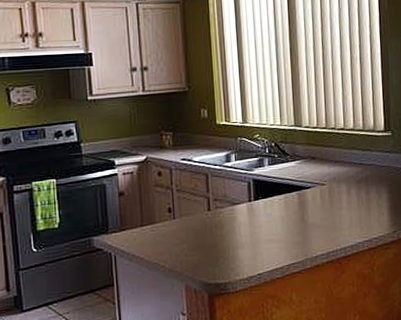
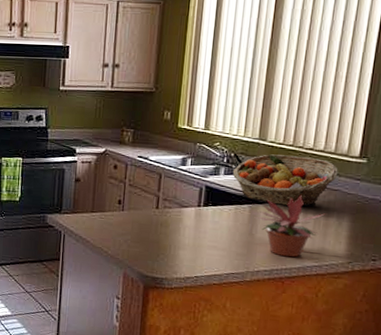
fruit basket: none [276,137,370,187] -> present [232,154,338,207]
potted plant: none [305,174,365,238] -> present [255,194,325,258]

